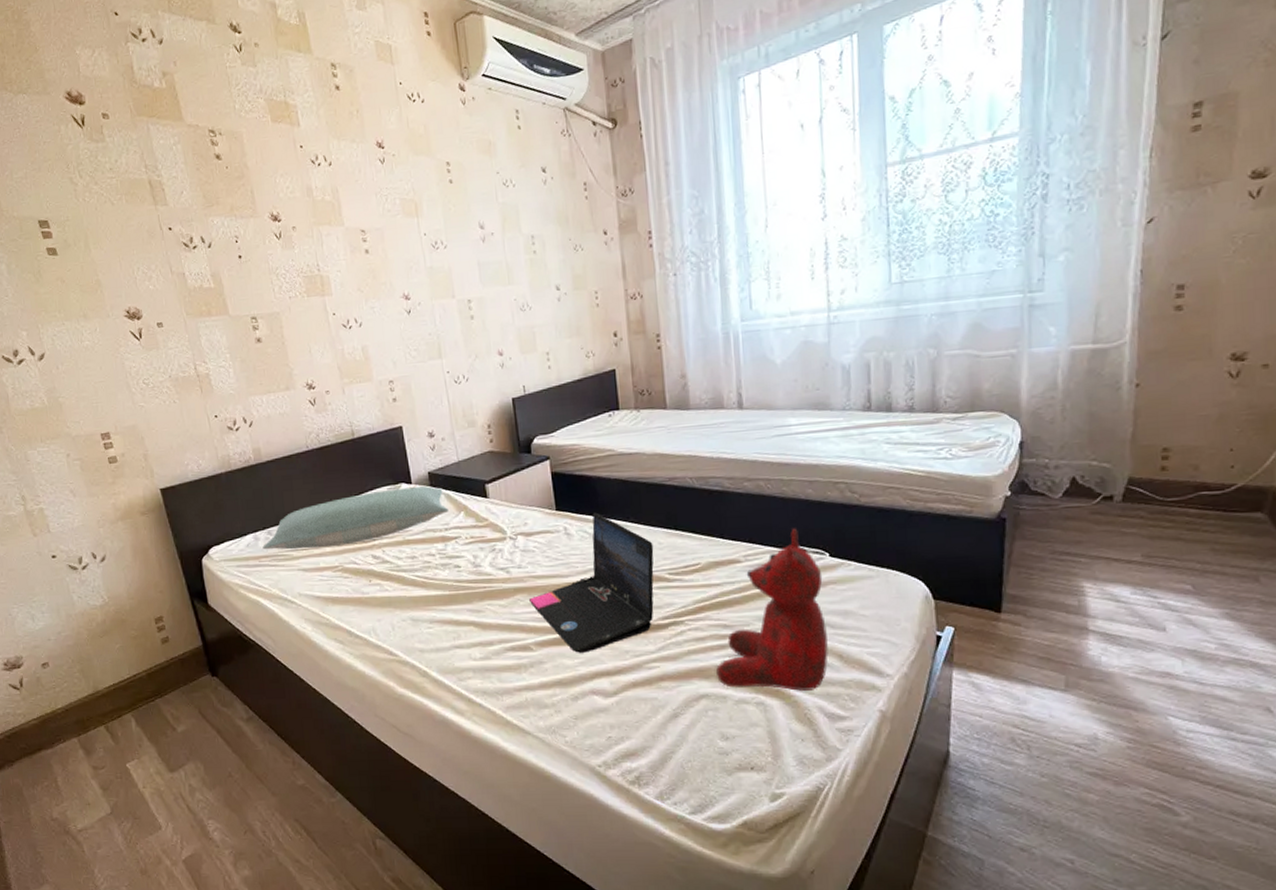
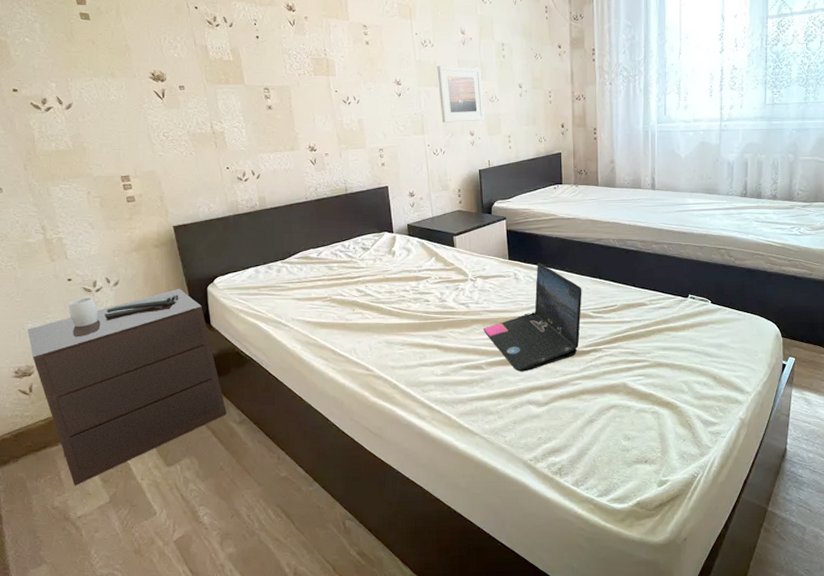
nightstand: none [14,563,232,794] -> present [27,289,226,486]
pillow: present [262,486,449,550] -> none [262,236,422,282]
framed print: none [452,269,515,342] -> present [437,65,484,123]
teddy bear: present [716,528,828,691] -> none [623,281,706,403]

